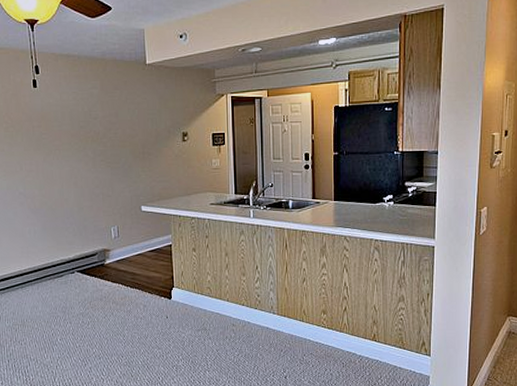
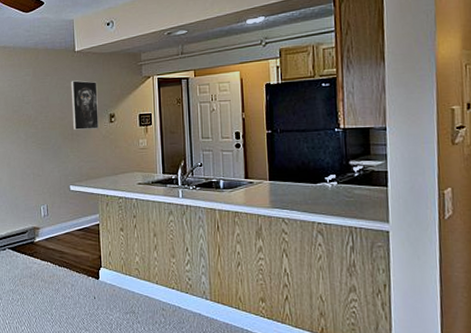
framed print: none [142,96,171,148] -> present [71,80,99,130]

